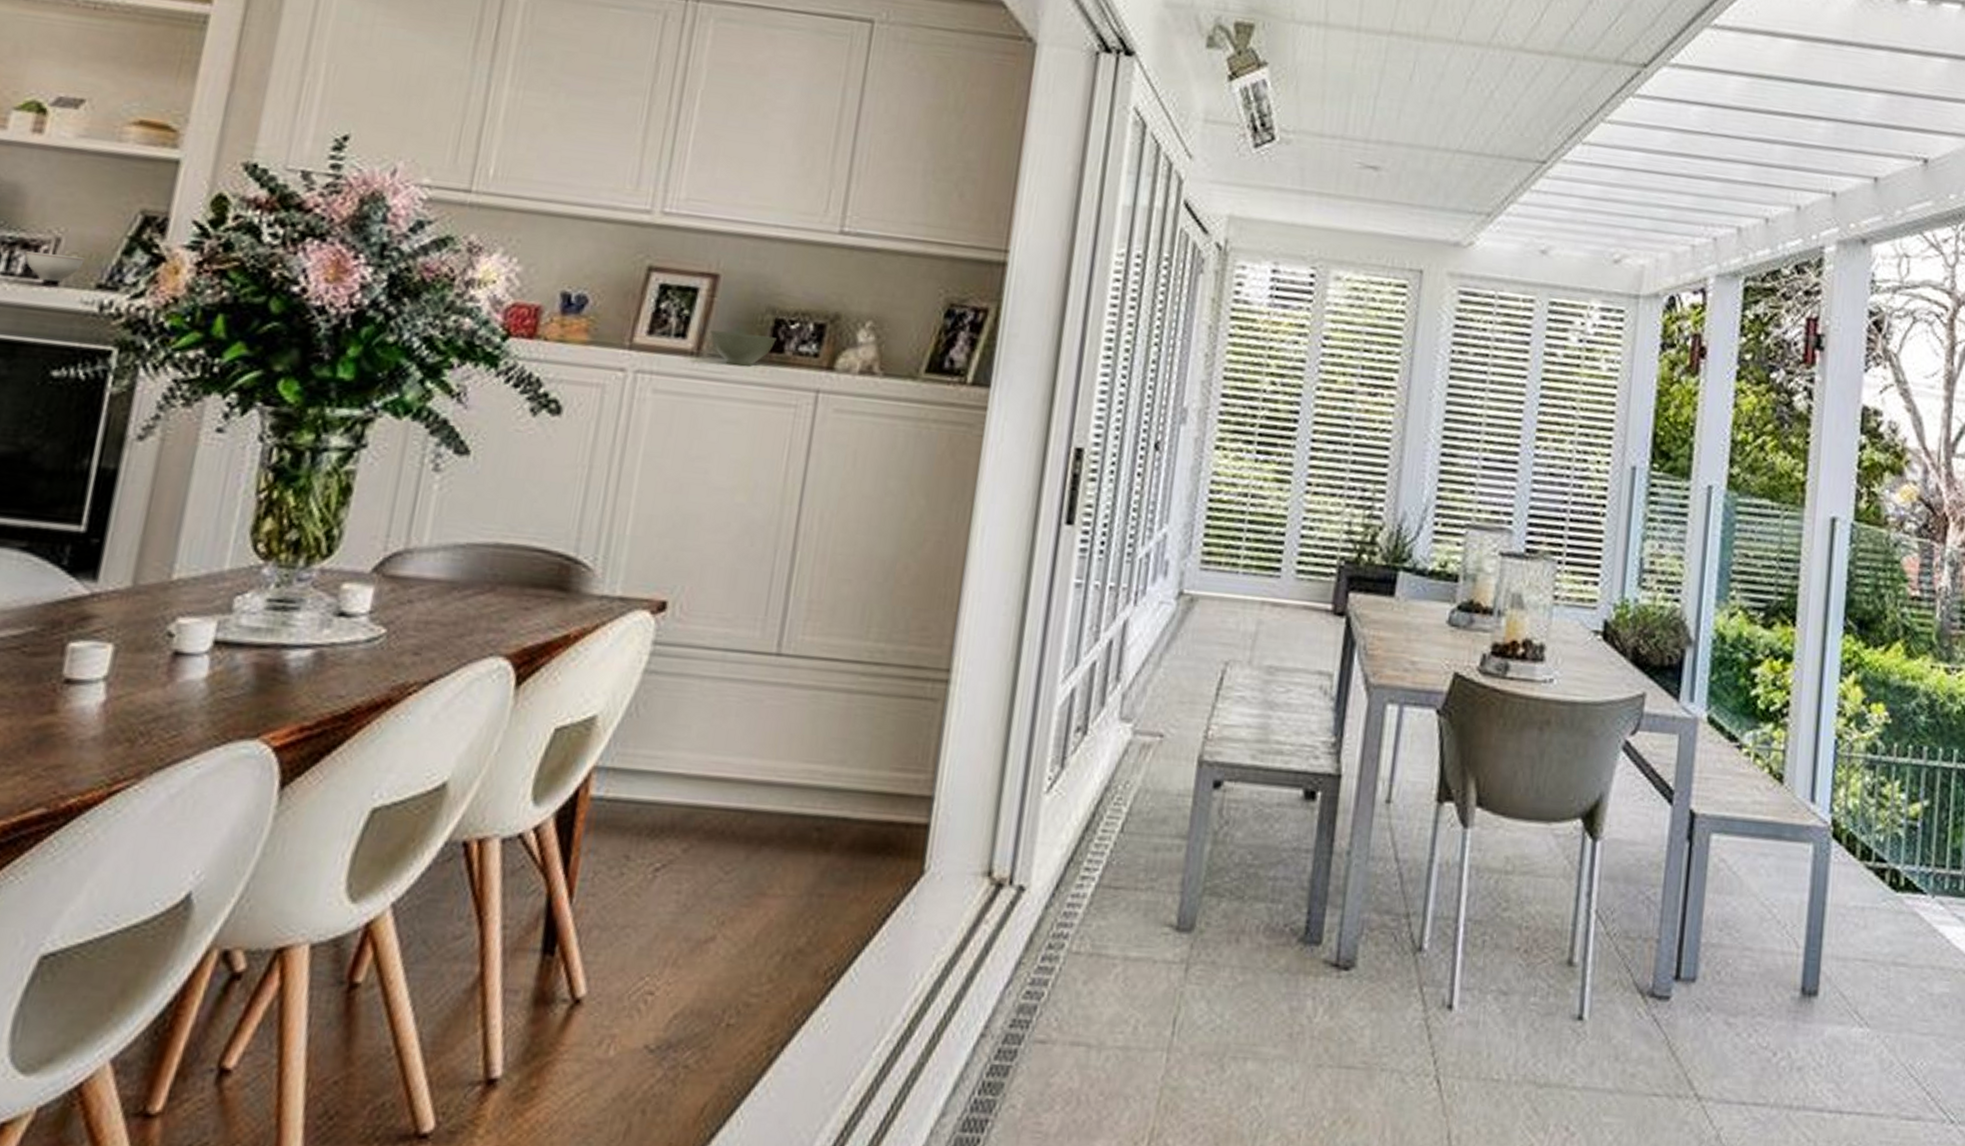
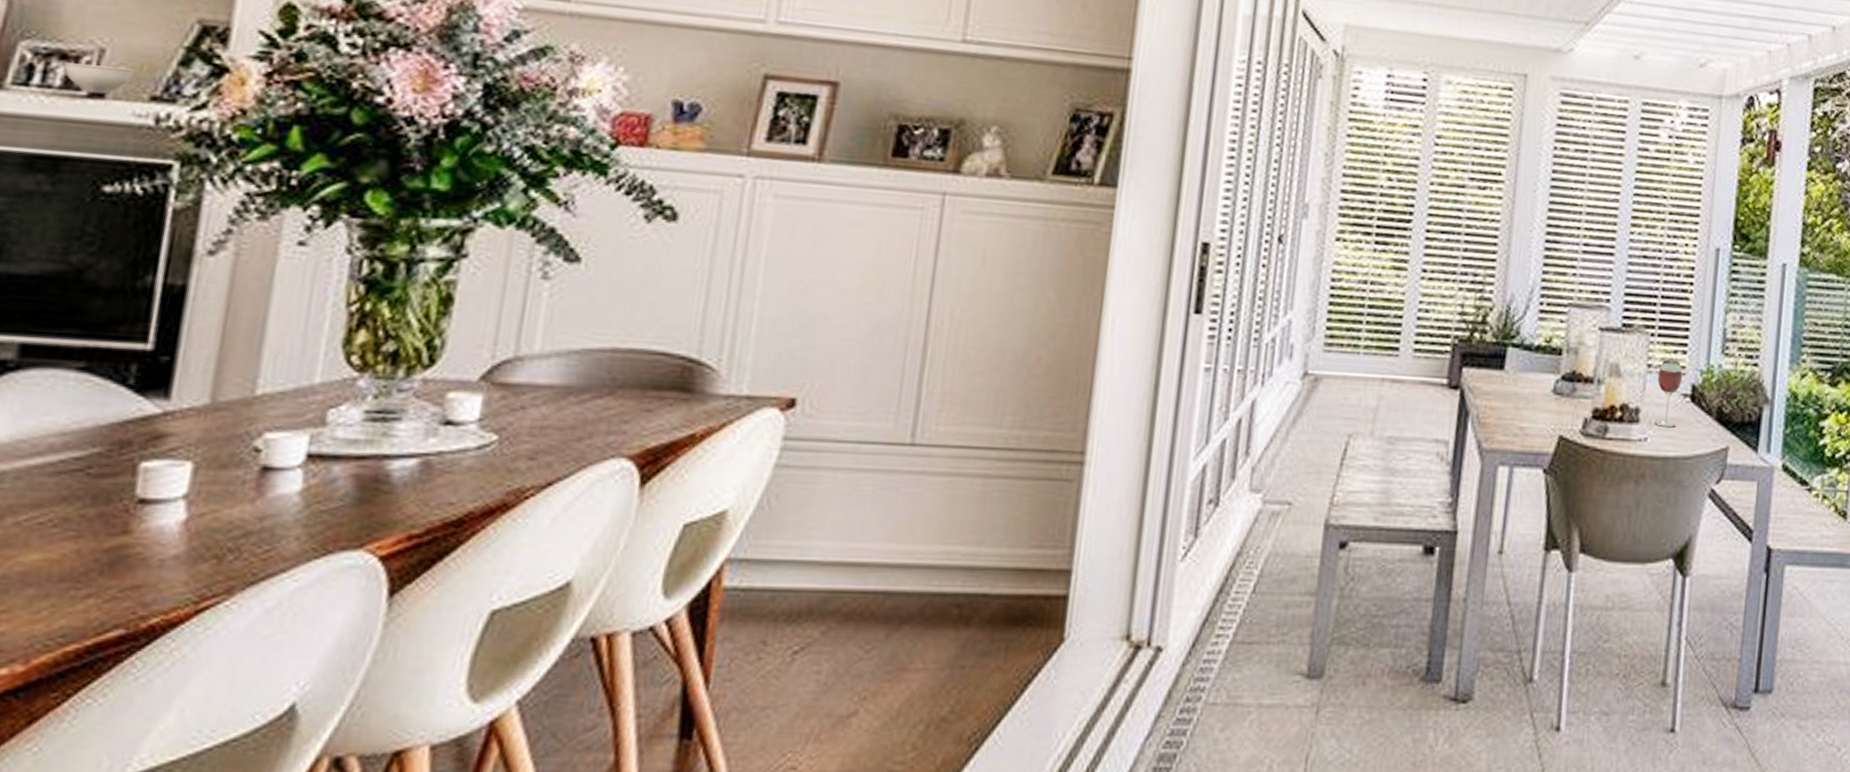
bowl: present [710,330,777,366] -> none [831,136,901,171]
wineglass: none [1563,590,1594,668] -> present [1656,359,1683,427]

